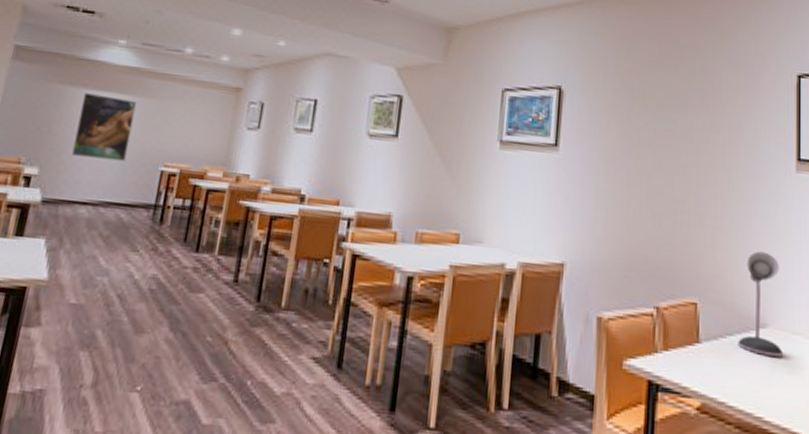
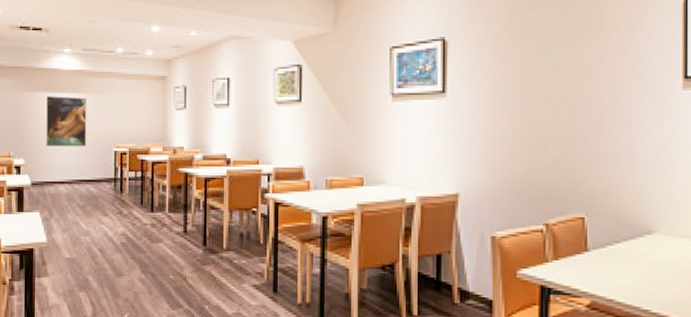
desk lamp: present [738,251,784,357] -> none [625,167,671,258]

